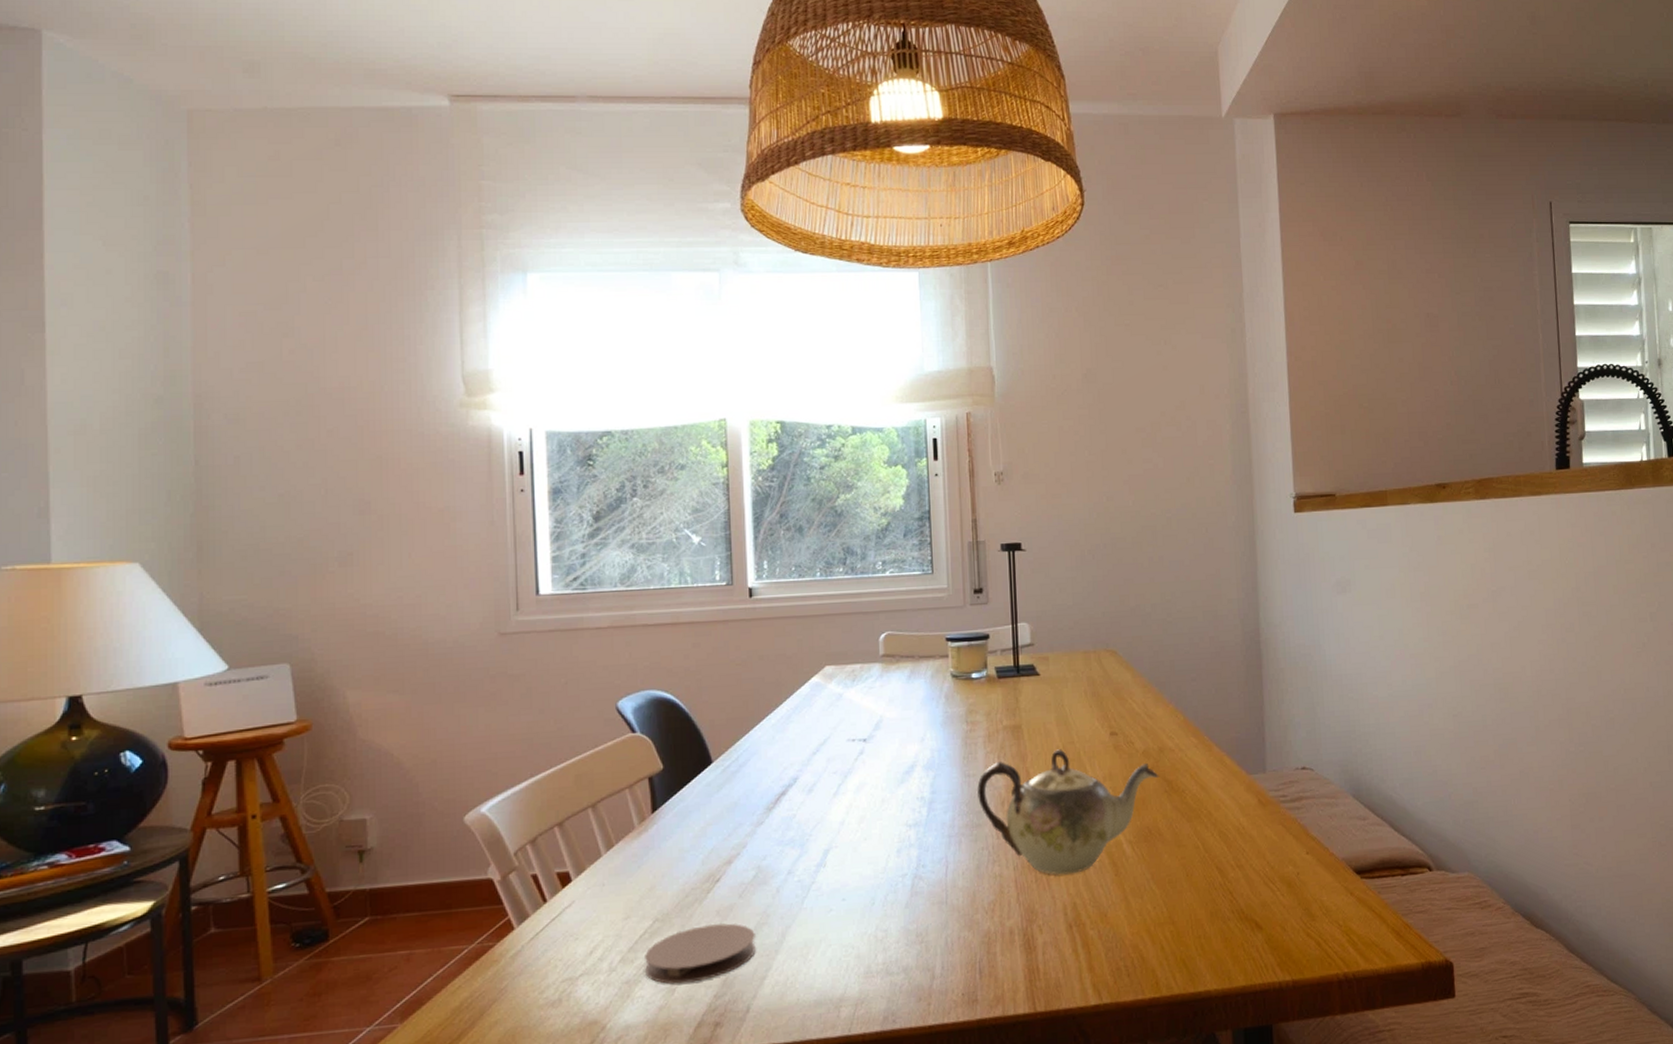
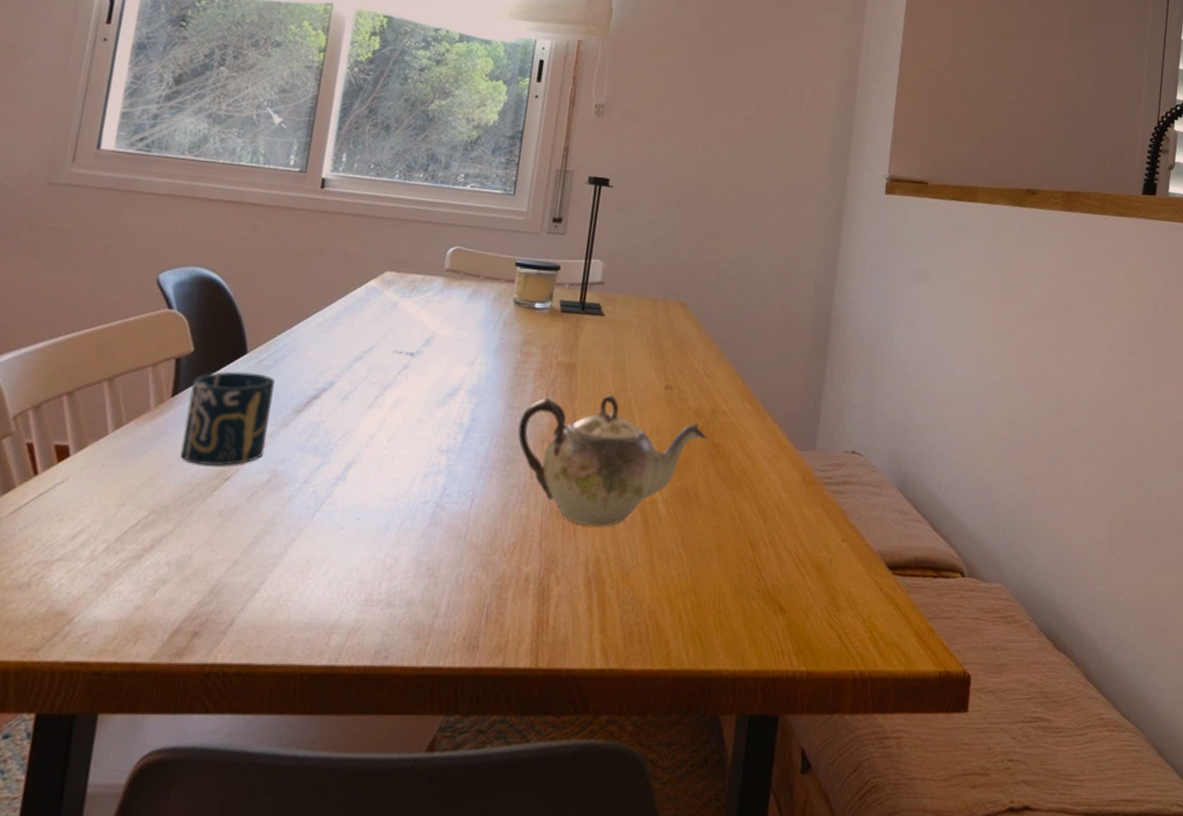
coaster: present [645,922,756,984] -> none [128,524,256,585]
cup: none [668,779,746,872] -> present [180,371,275,466]

